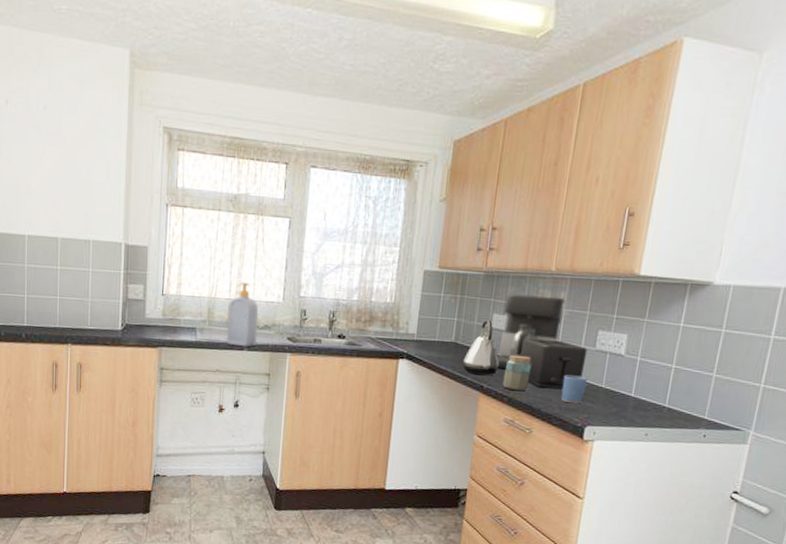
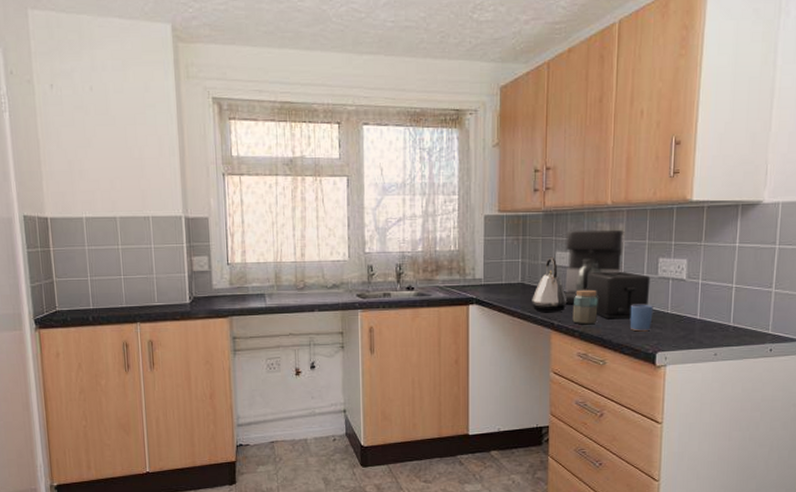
soap bottle: present [226,282,259,347] -> none [295,244,327,308]

